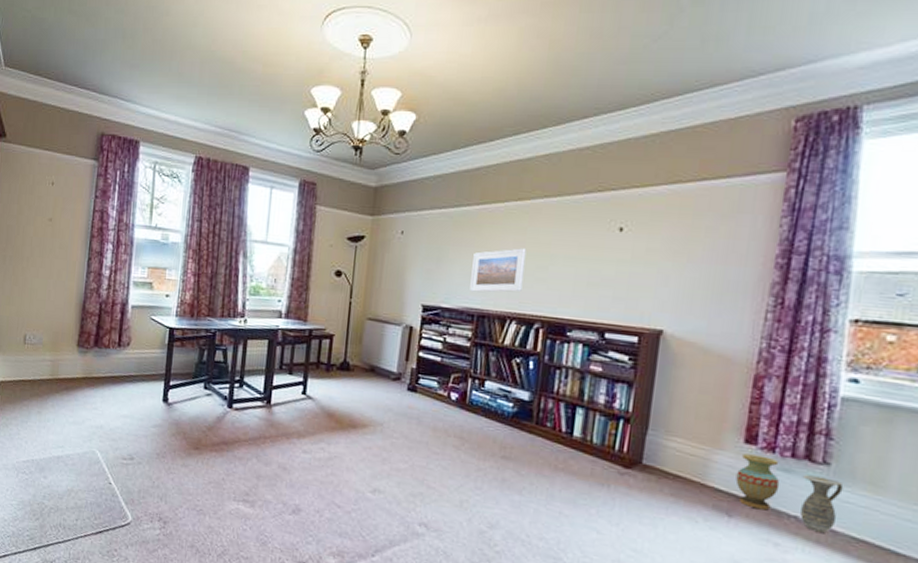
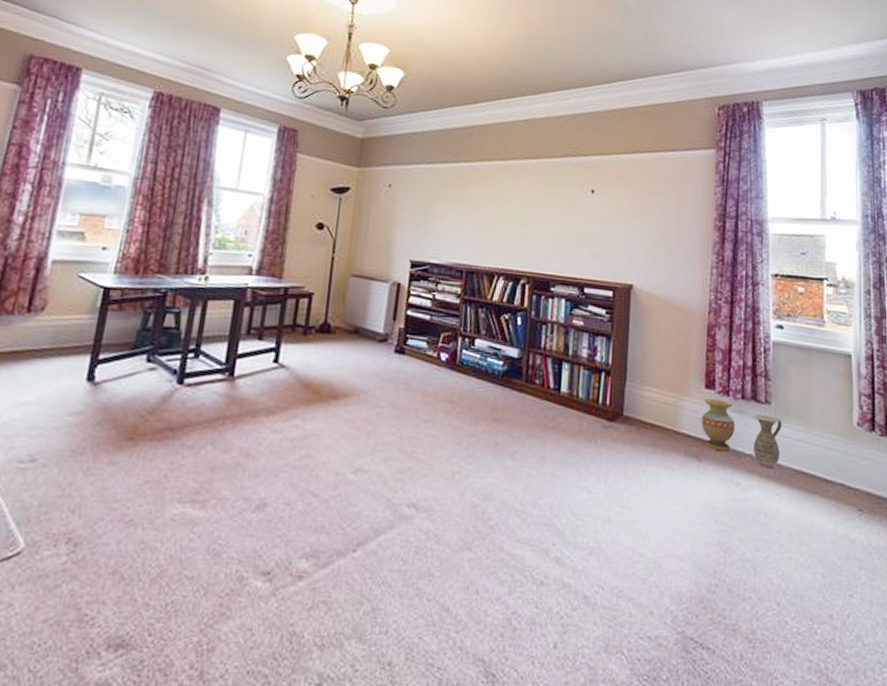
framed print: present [470,248,527,293] -> none [458,205,511,248]

